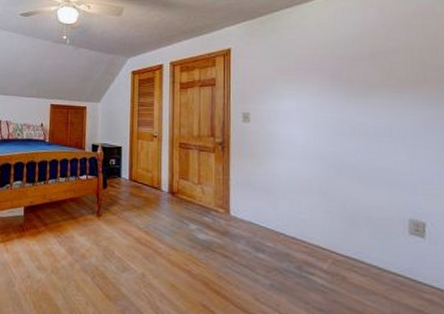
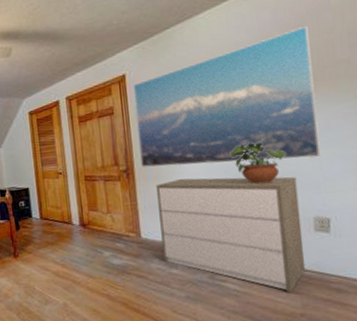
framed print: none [236,27,419,158] -> present [133,25,321,167]
dresser: none [251,159,398,296] -> present [156,177,306,292]
potted plant: none [326,130,384,178] -> present [228,140,286,184]

